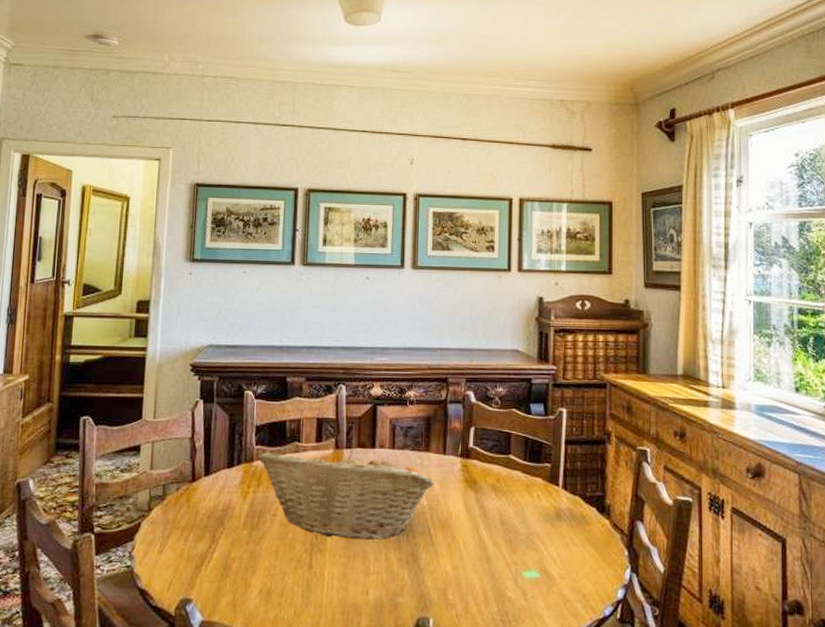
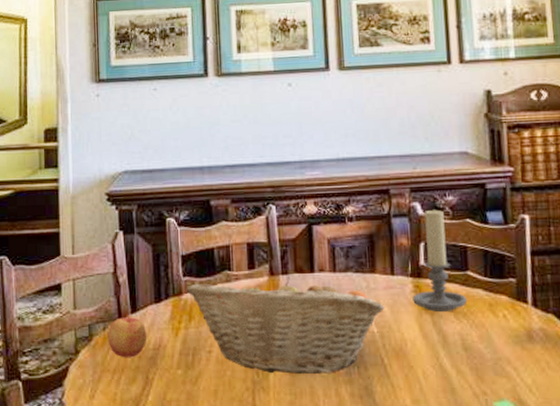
apple: none [180,476,218,517] -> present [107,313,147,358]
candle holder: none [460,398,508,490] -> present [412,209,468,313]

